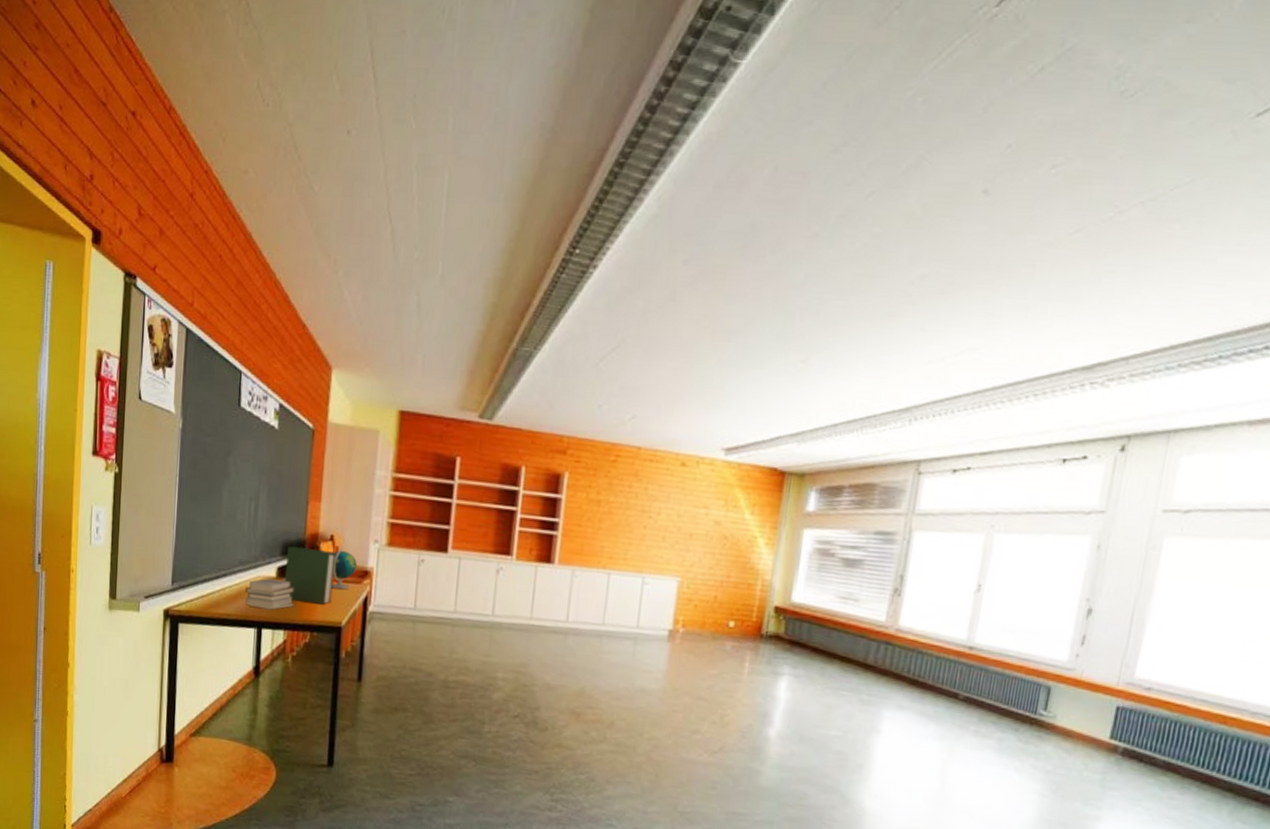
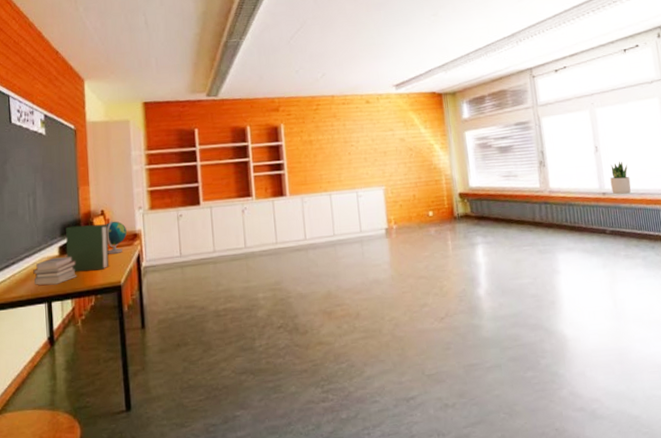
planter: none [983,610,1015,656] -> present [610,161,631,195]

